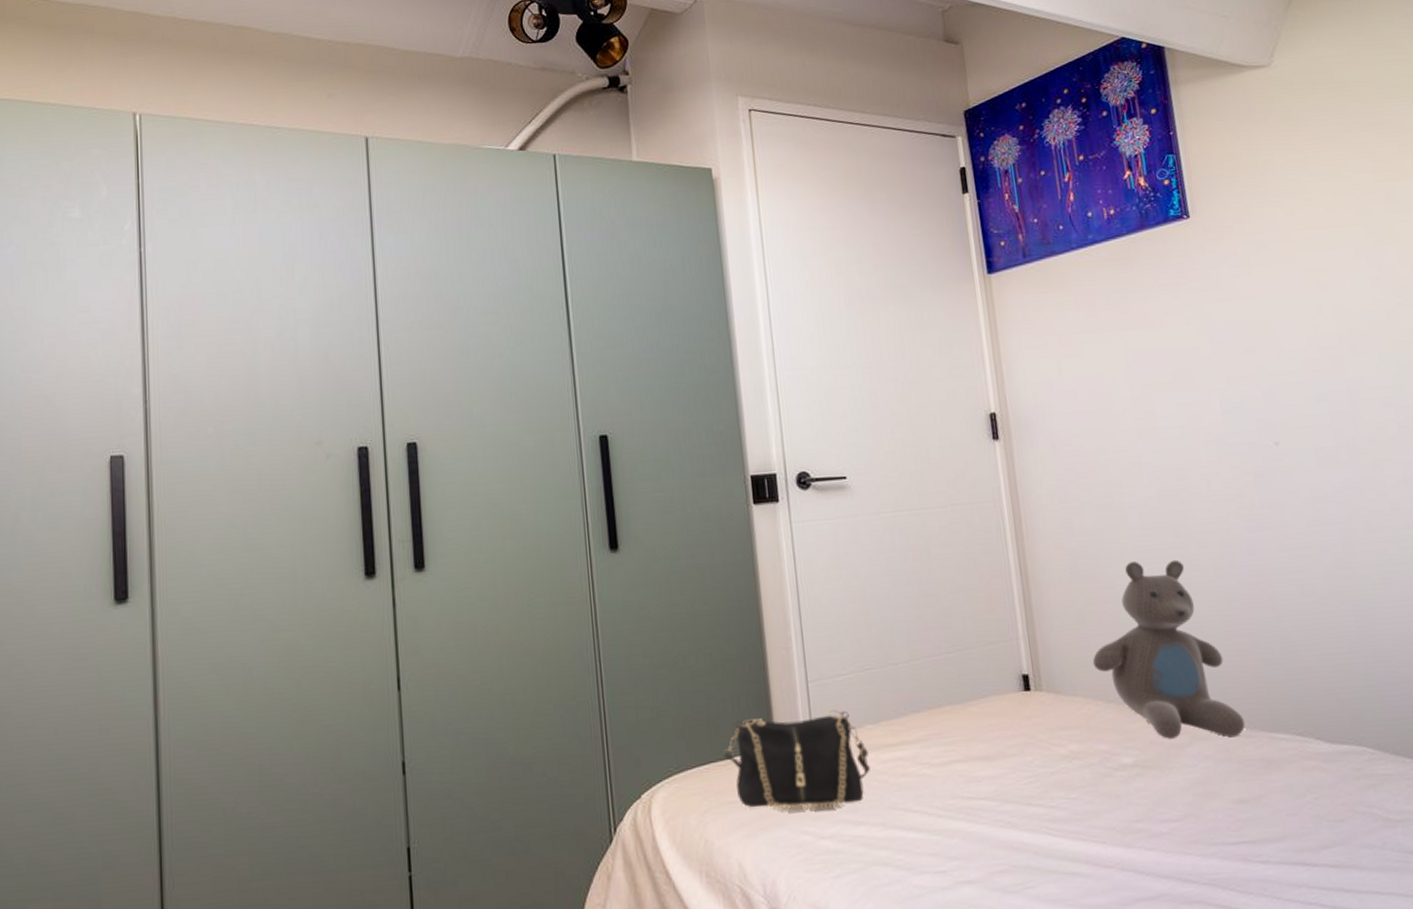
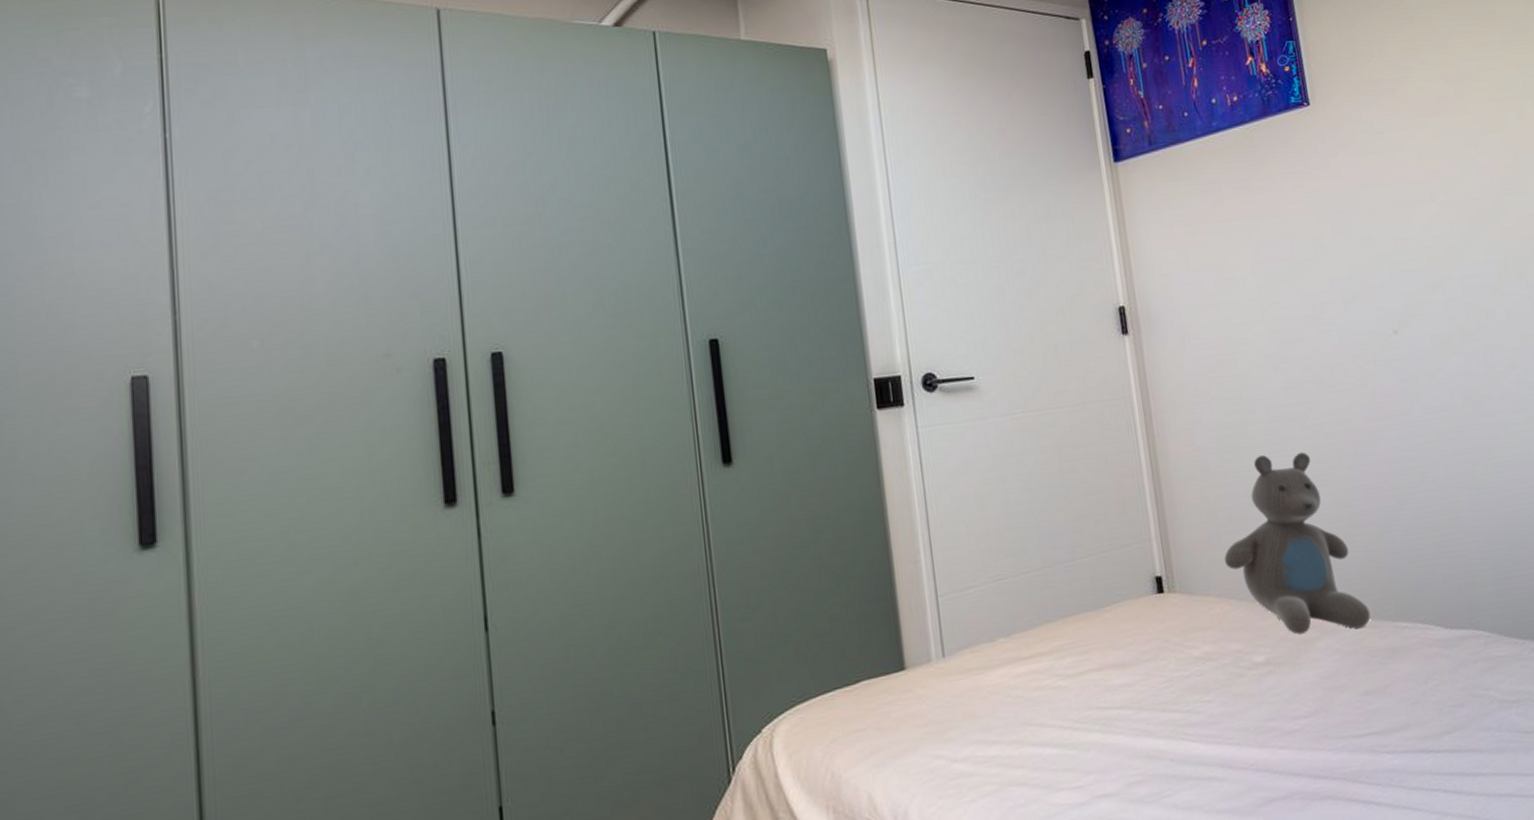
handbag: present [723,708,870,812] -> none [850,623,1004,736]

